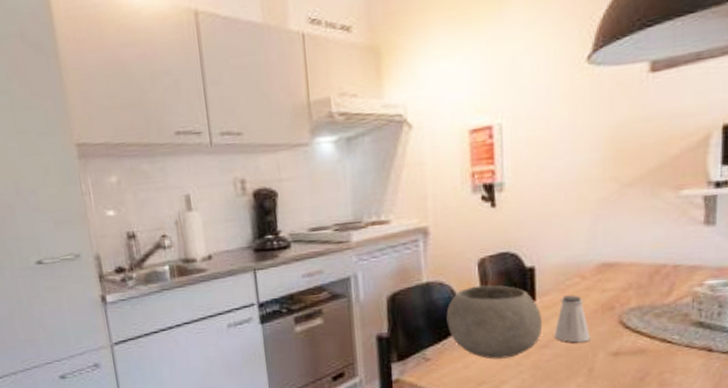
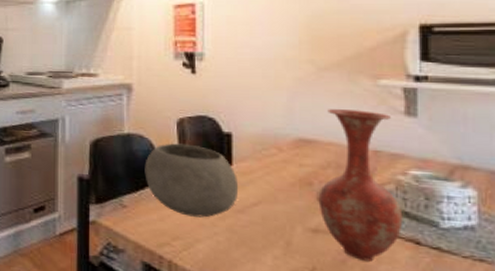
saltshaker: present [553,295,591,343] -> none [250,164,288,214]
vase: none [619,225,698,375] -> present [318,109,403,262]

